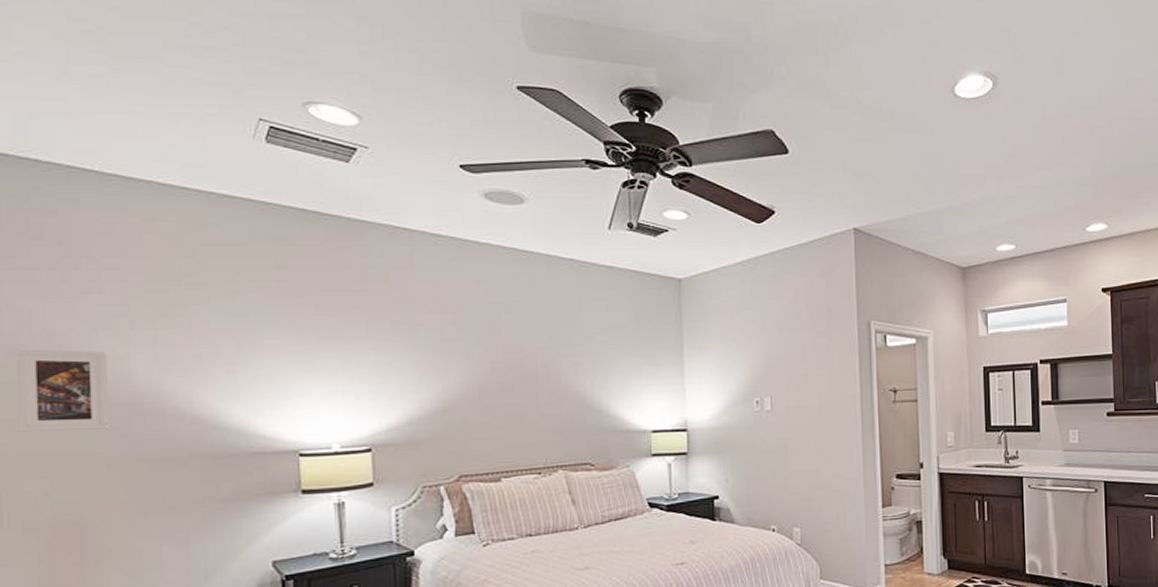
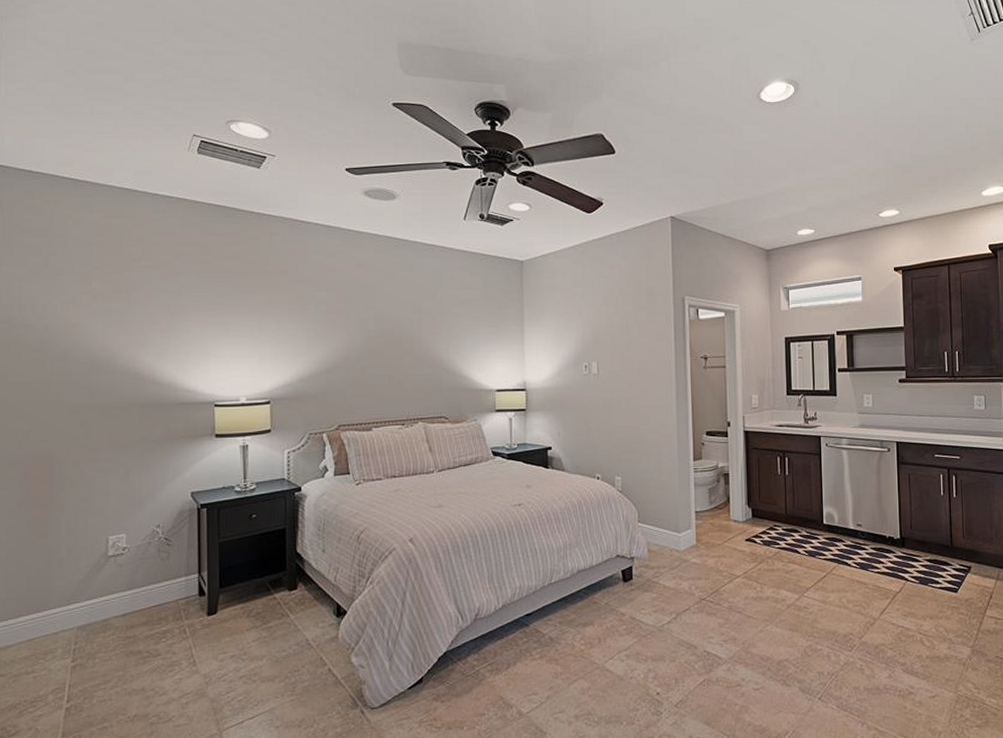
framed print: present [15,349,110,432] -> none [8,318,74,383]

